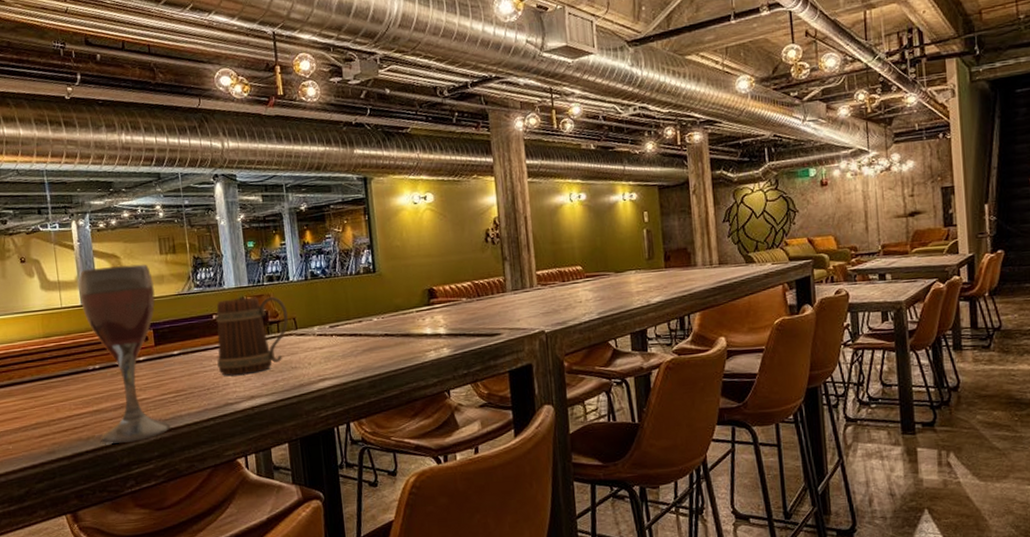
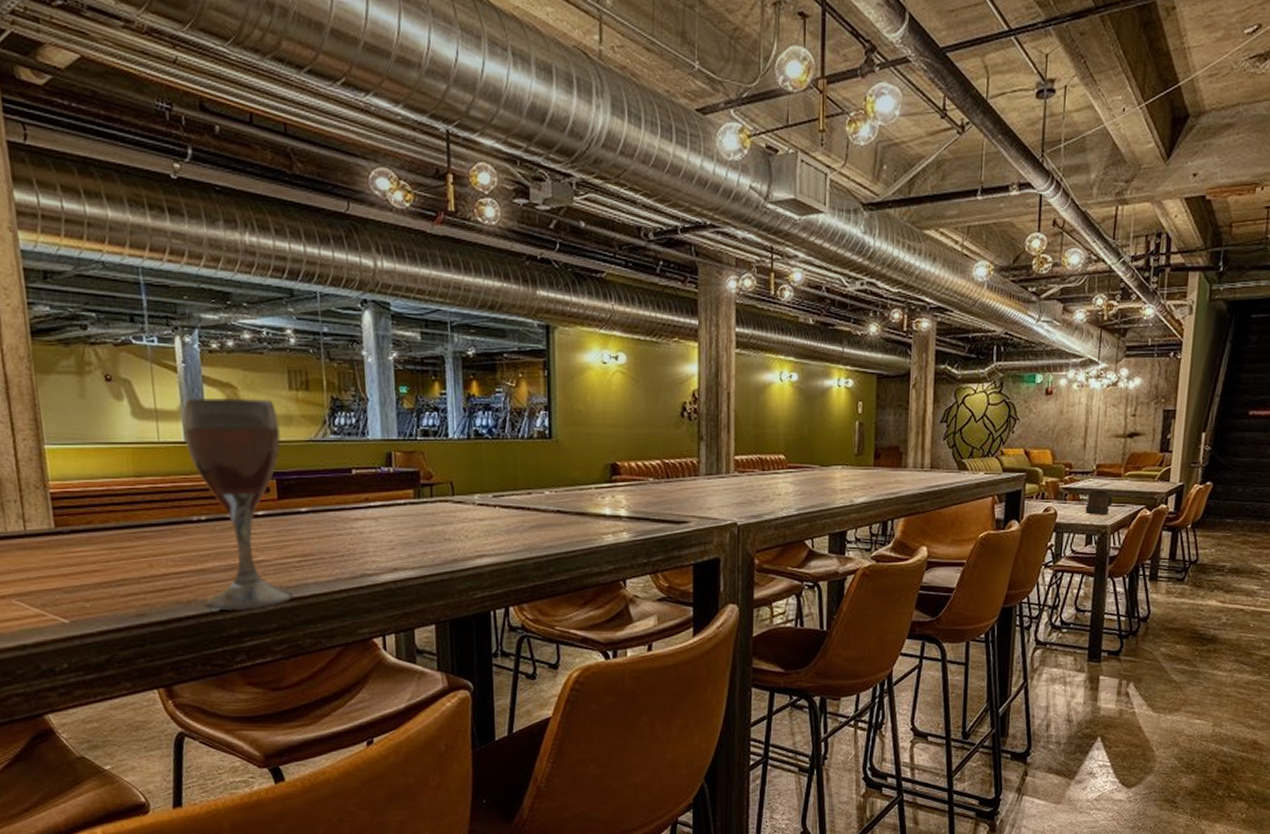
beer mug: present [215,296,288,376] -> none [354,452,445,543]
beer mug: none [876,268,904,293] -> present [1085,490,1113,515]

